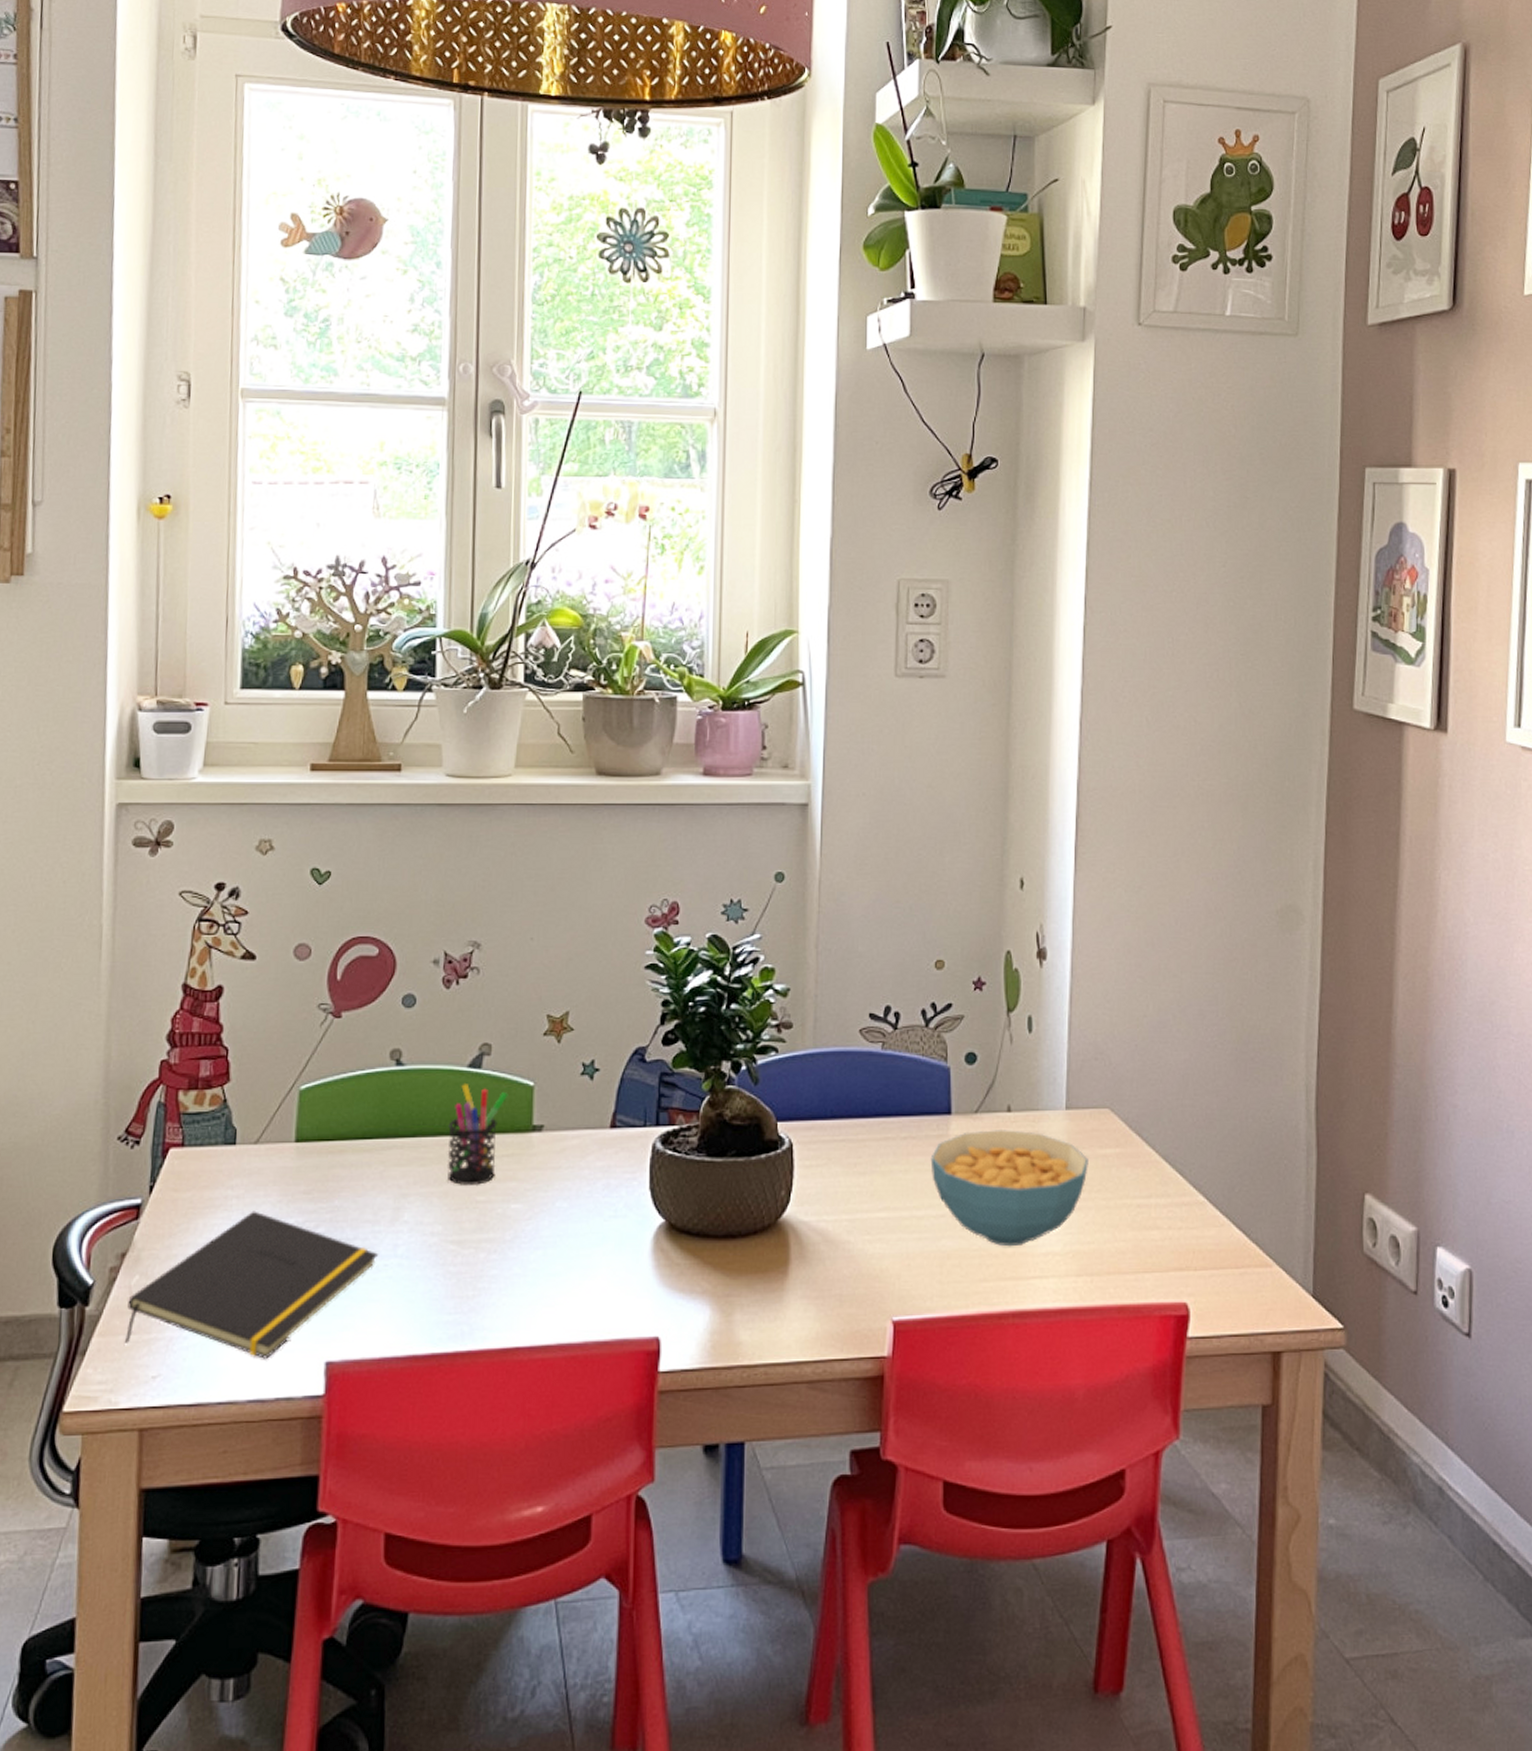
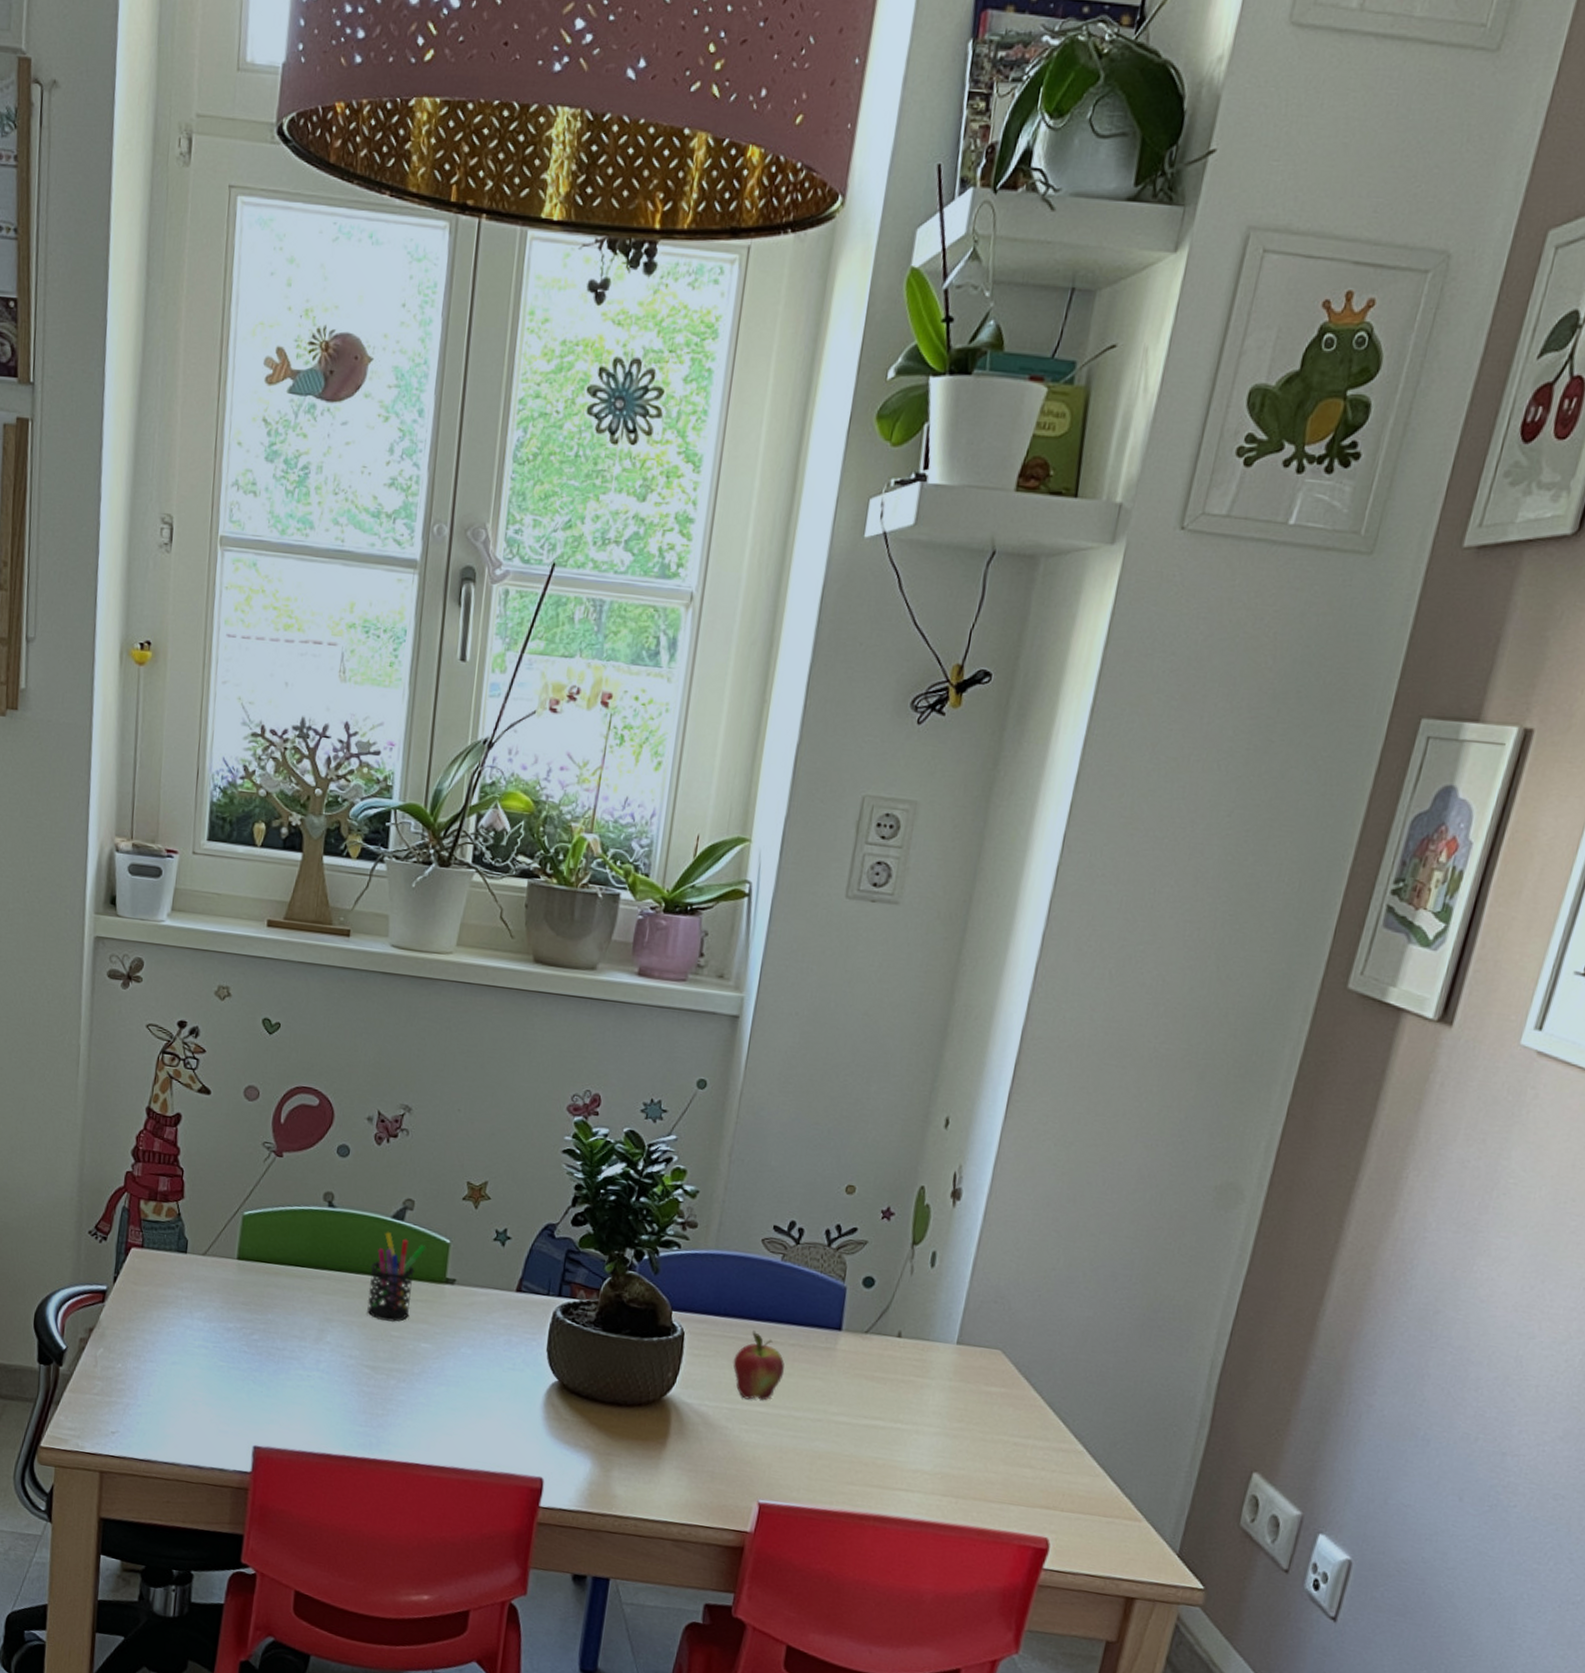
notepad: present [124,1211,379,1359] -> none [89,1311,304,1435]
fruit: none [847,1129,901,1206] -> present [733,1330,785,1401]
cereal bowl: present [930,1128,1088,1247] -> none [814,1349,972,1459]

